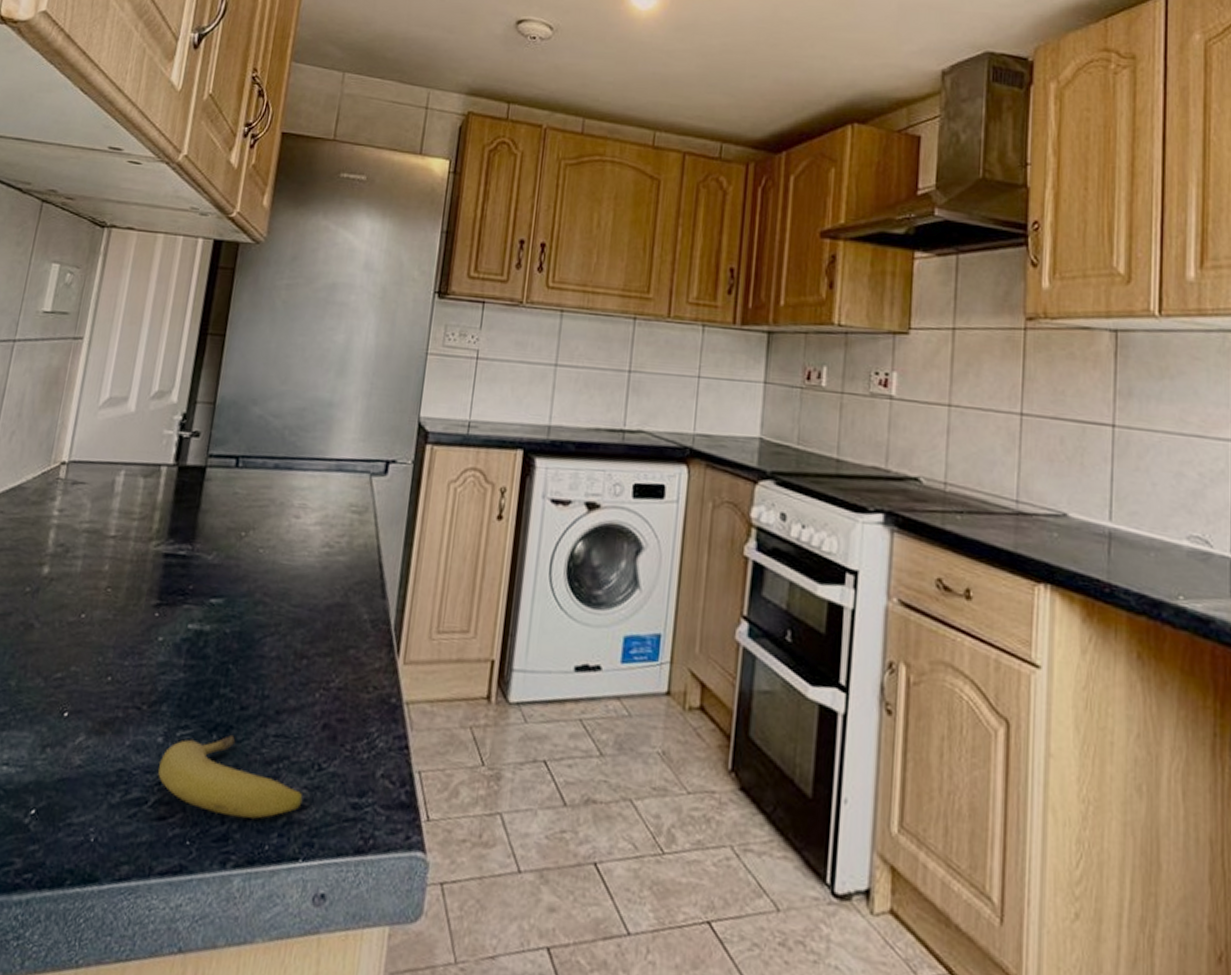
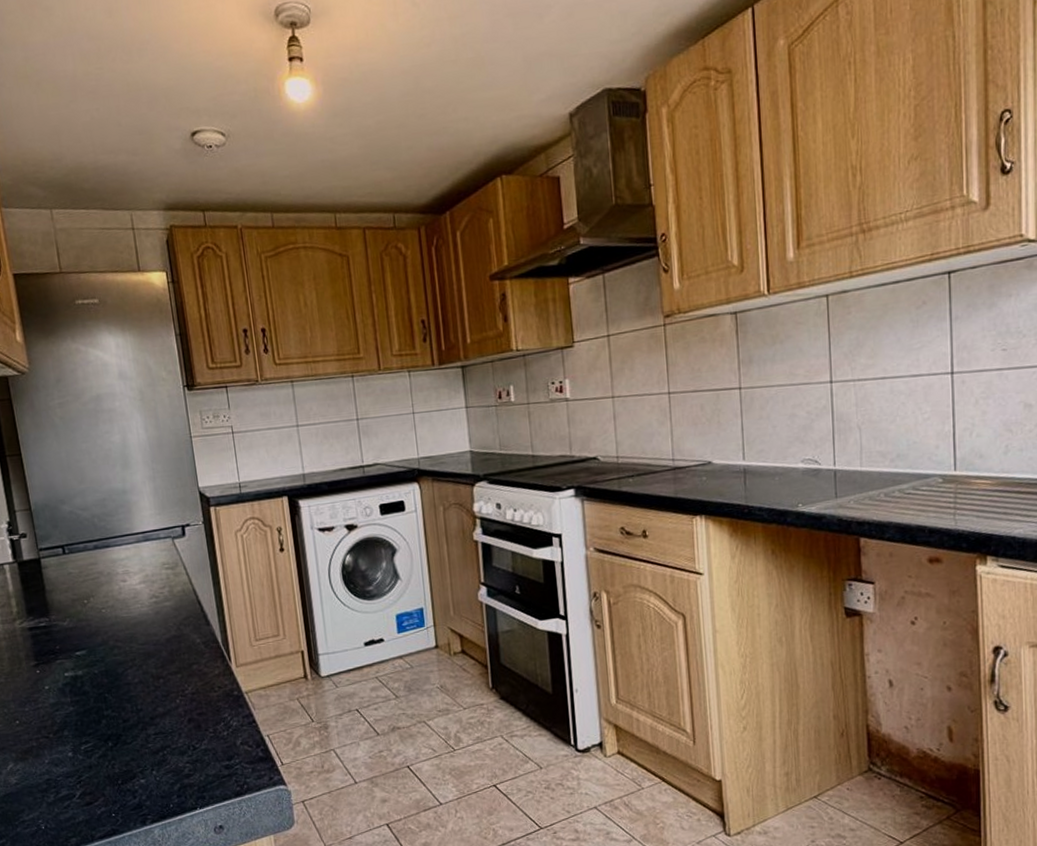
fruit: present [158,734,304,819] -> none [75,740,189,792]

